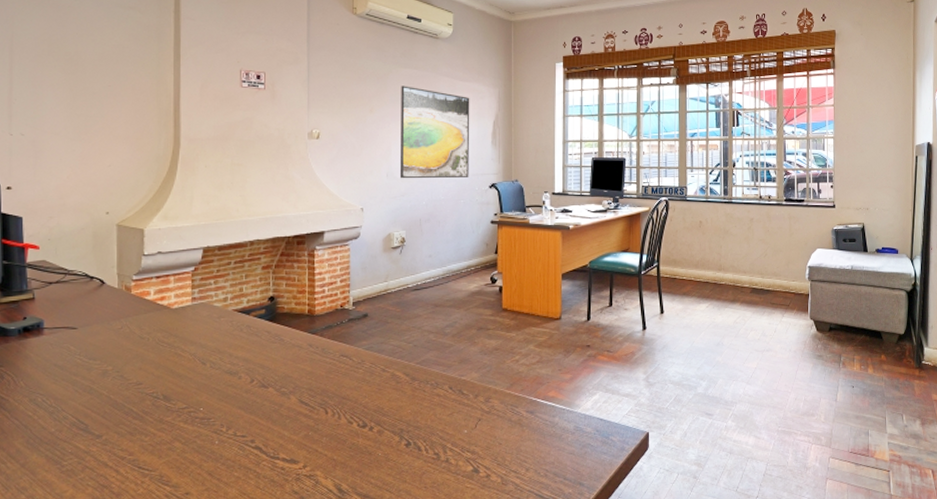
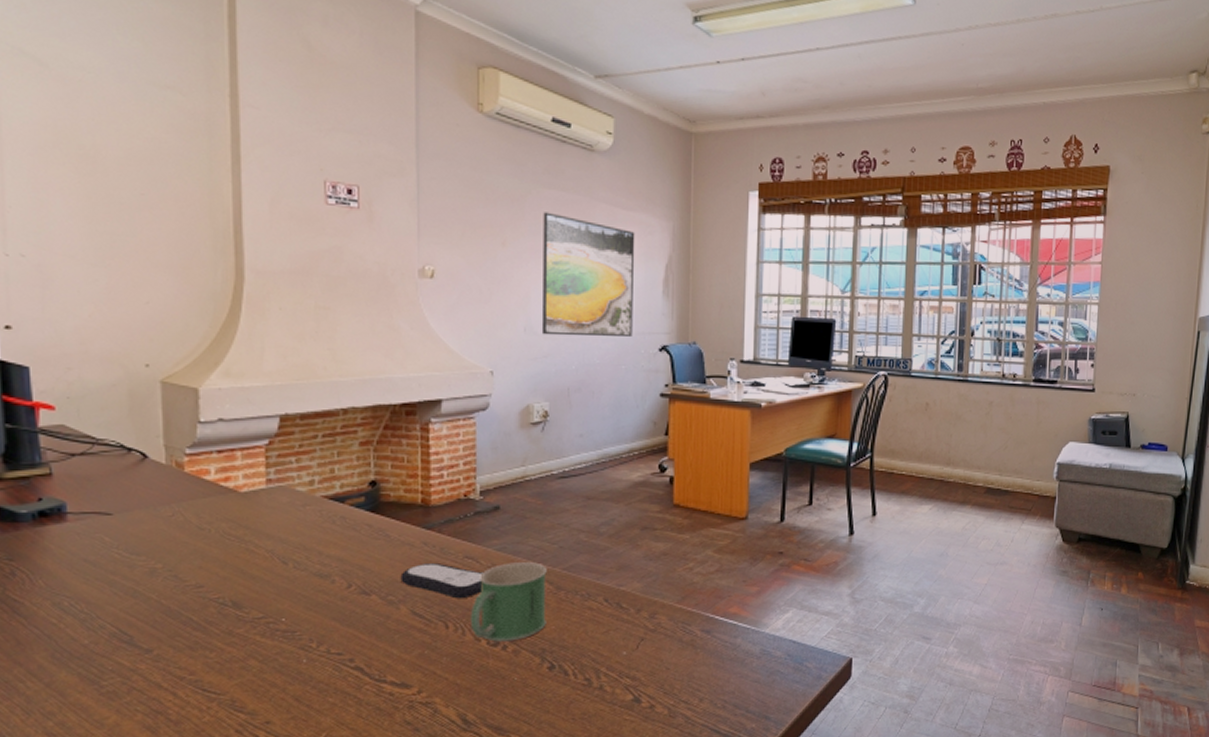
remote control: none [291,361,355,390] -> present [400,563,483,599]
mug: none [344,358,404,424] -> present [469,562,547,642]

